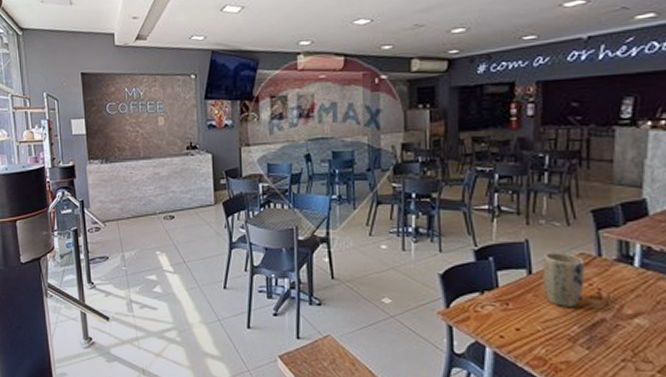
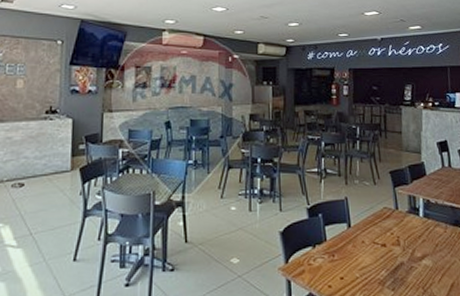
plant pot: present [542,253,586,307] -> none [358,208,388,254]

